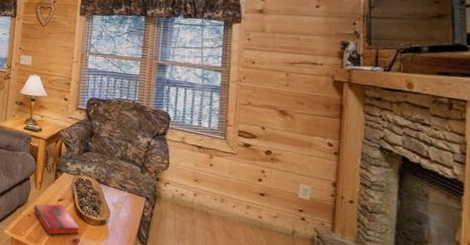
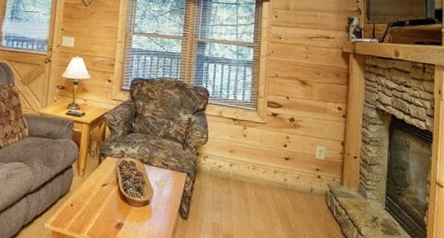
hardback book: present [33,204,80,235] -> none [76,189,123,222]

